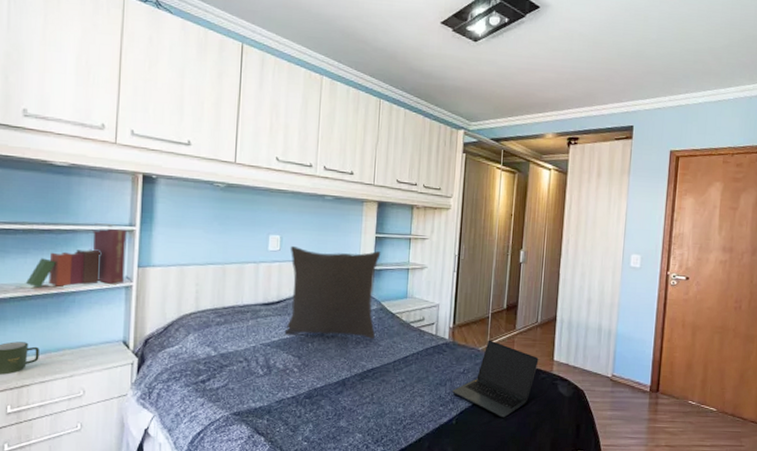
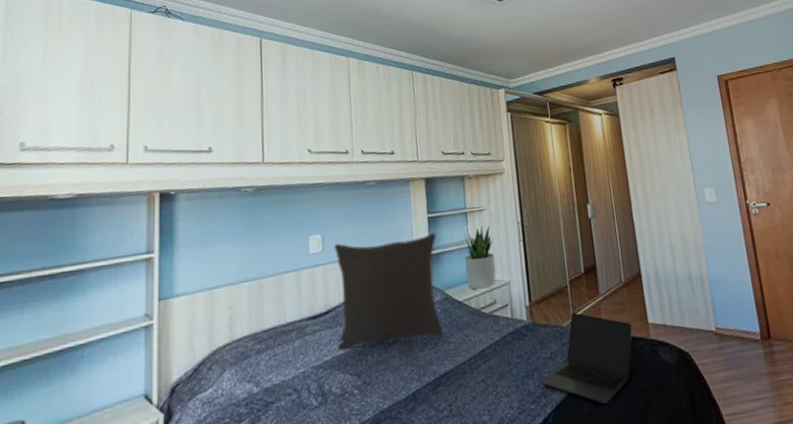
books: present [25,249,100,288] -> none [22,289,113,348]
book: present [91,223,128,285] -> none [102,255,145,328]
planter: none [401,253,431,307] -> present [464,225,496,290]

